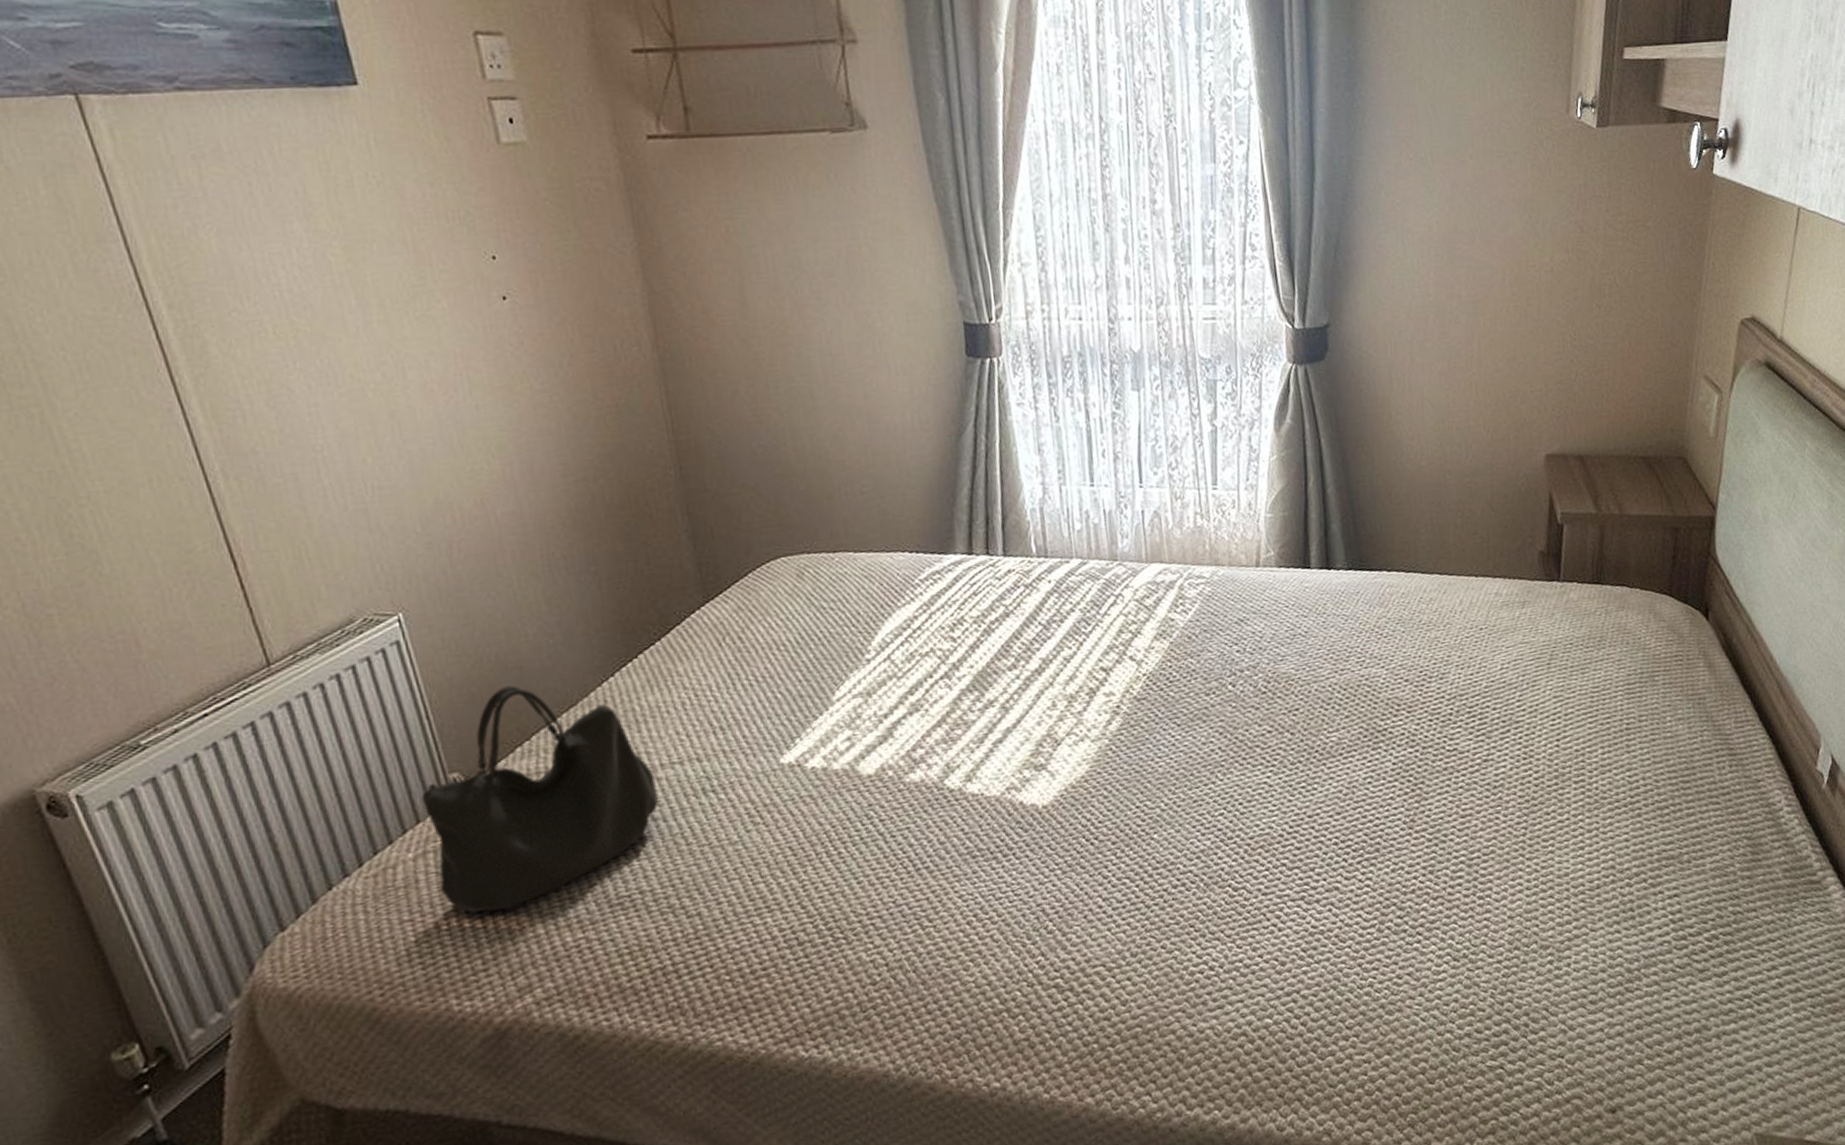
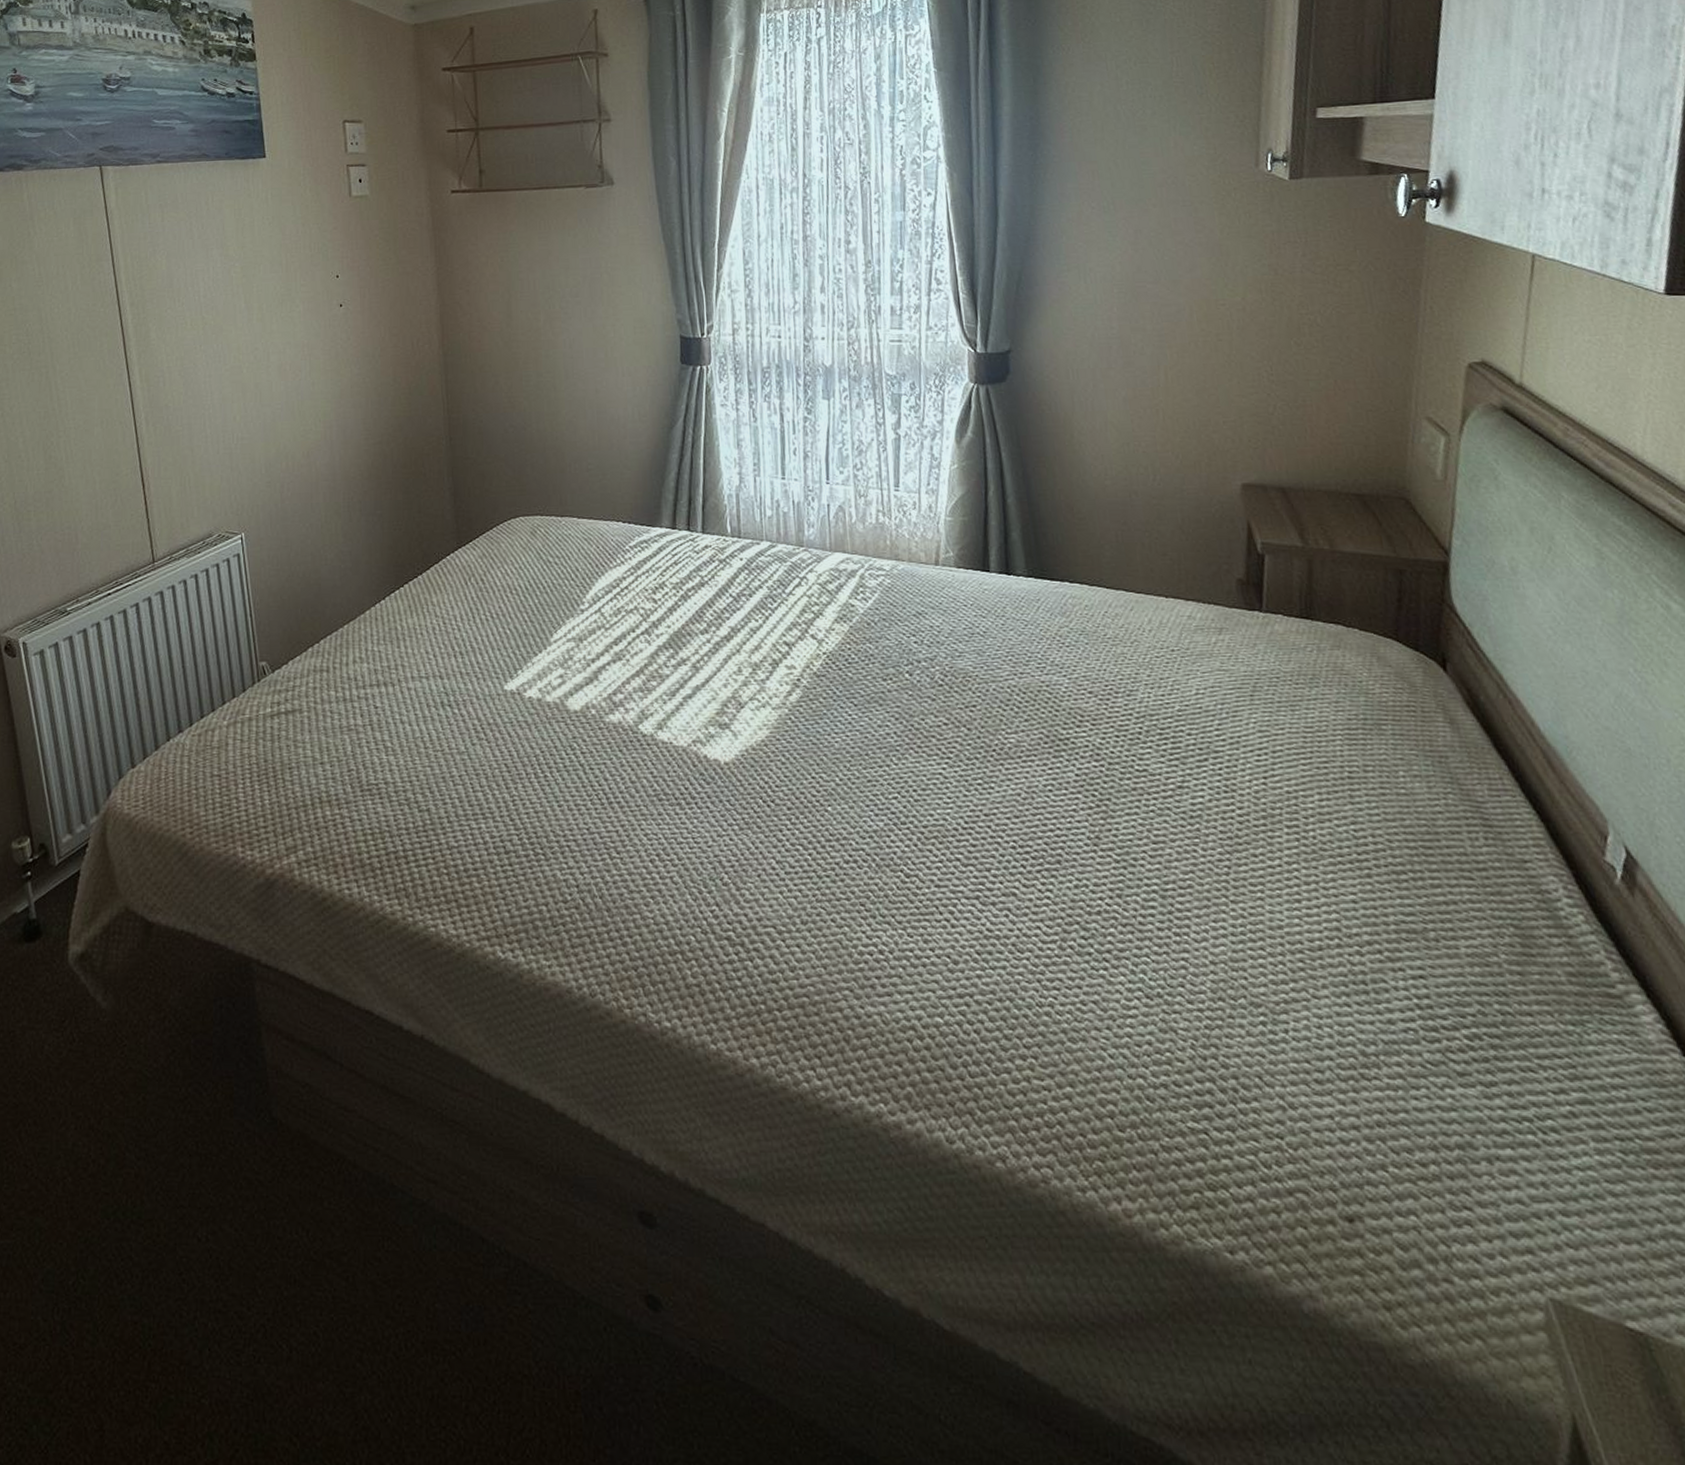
handbag: present [421,685,659,913] -> none [238,598,407,779]

